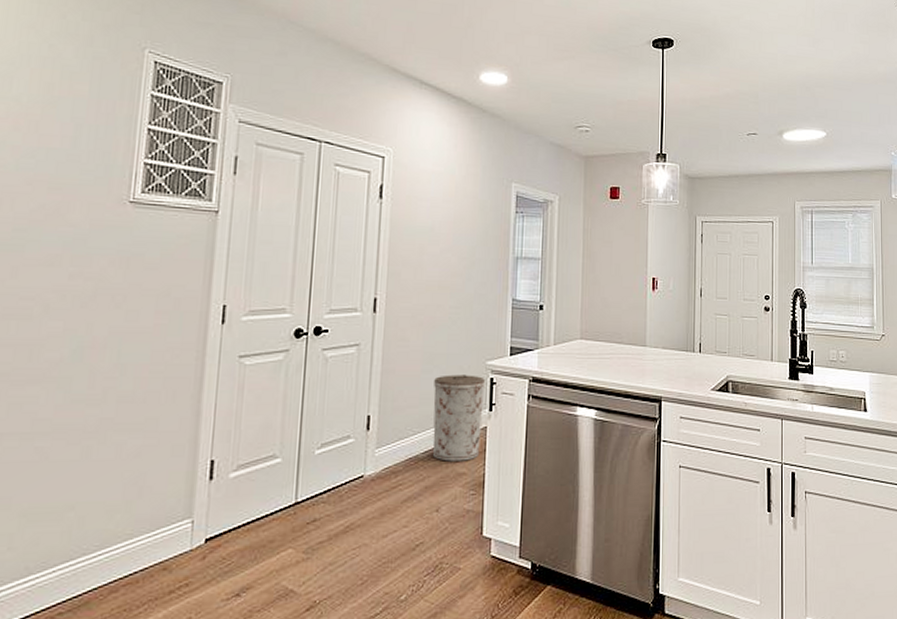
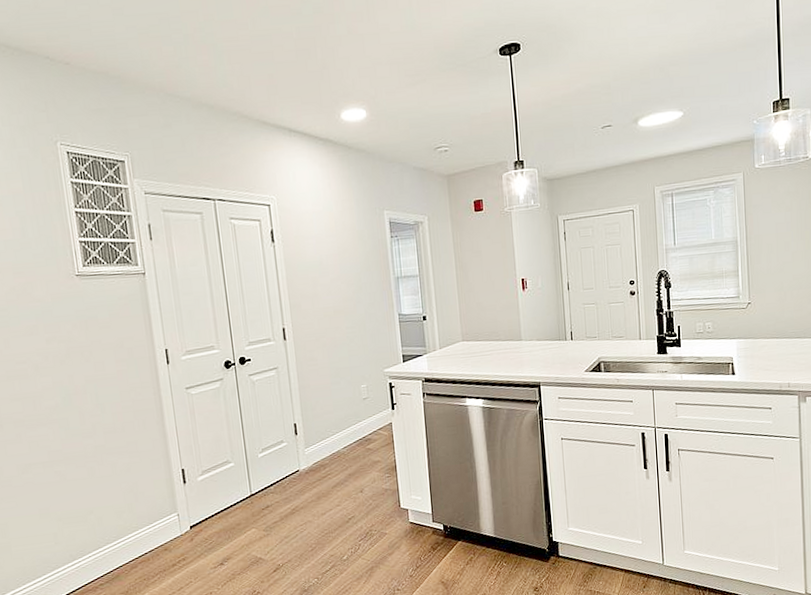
trash can: present [432,374,486,462] -> none [343,382,389,453]

